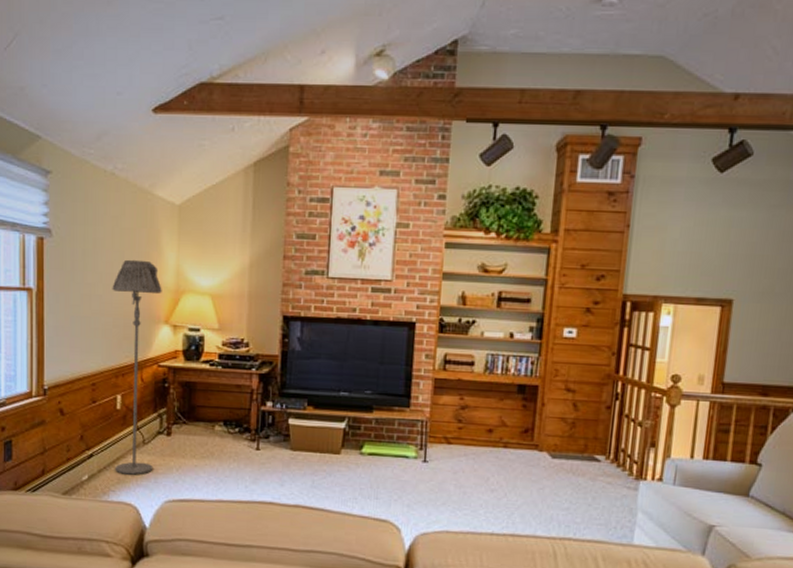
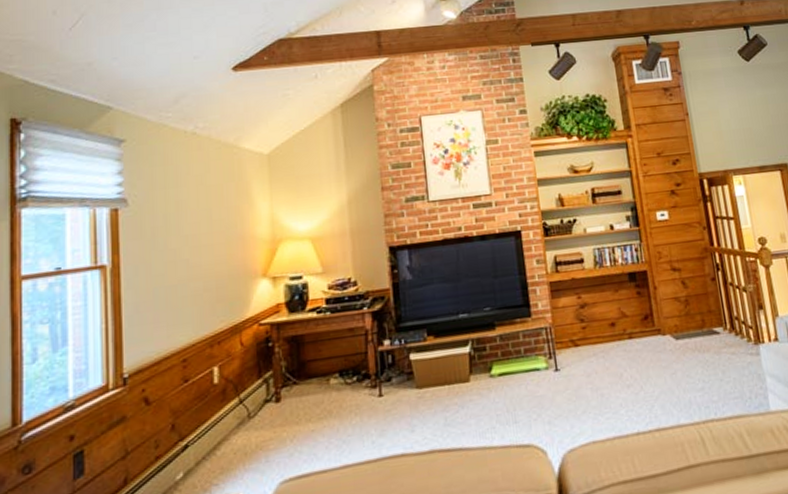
floor lamp: present [112,259,162,475] -> none [200,215,263,462]

